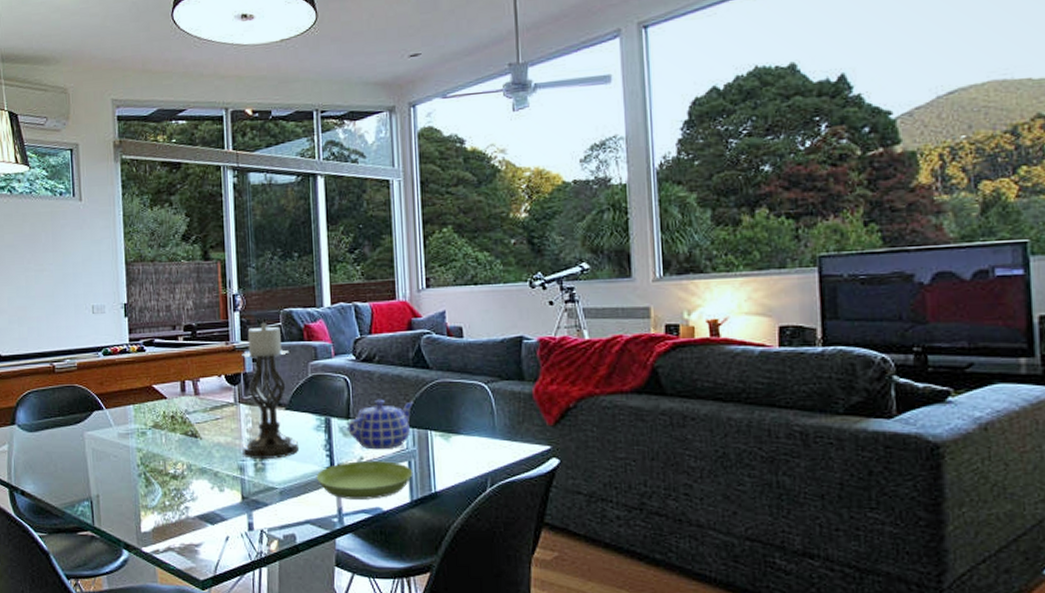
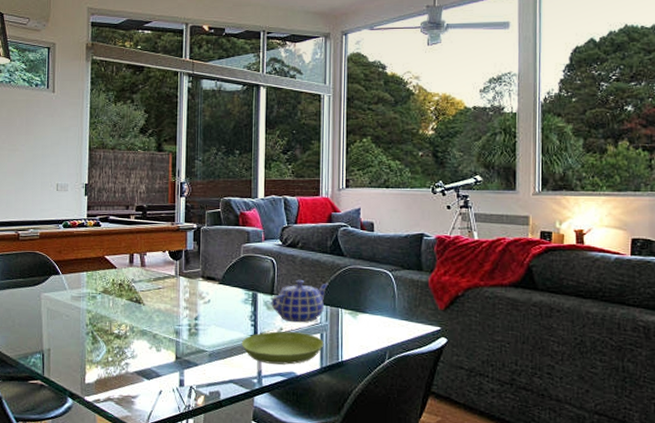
candle holder: present [242,322,300,459] -> none [179,208,229,326]

